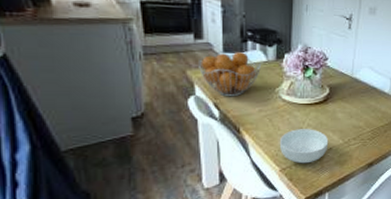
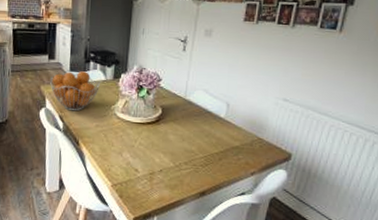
cereal bowl: present [279,129,329,164] -> none [112,147,159,183]

